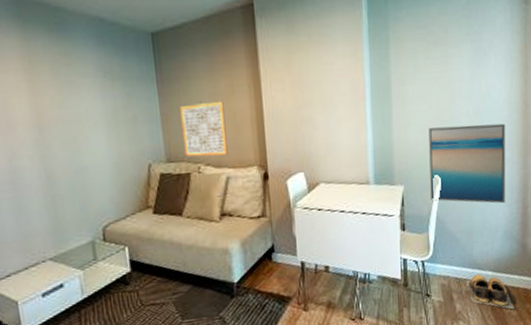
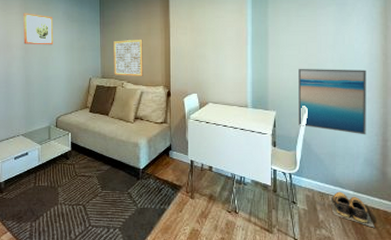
wall art: none [27,69,86,120] -> present [23,13,54,45]

